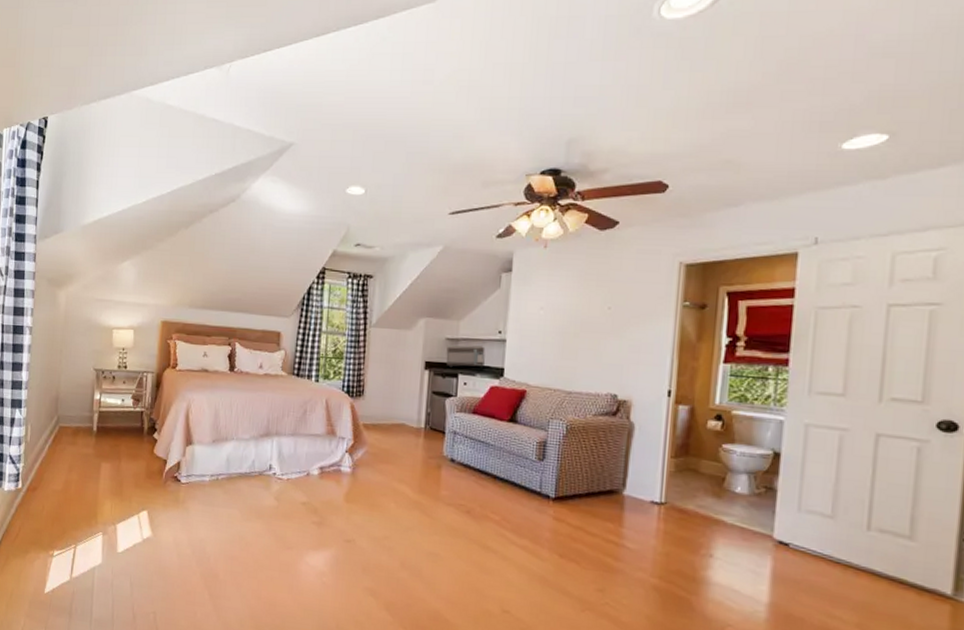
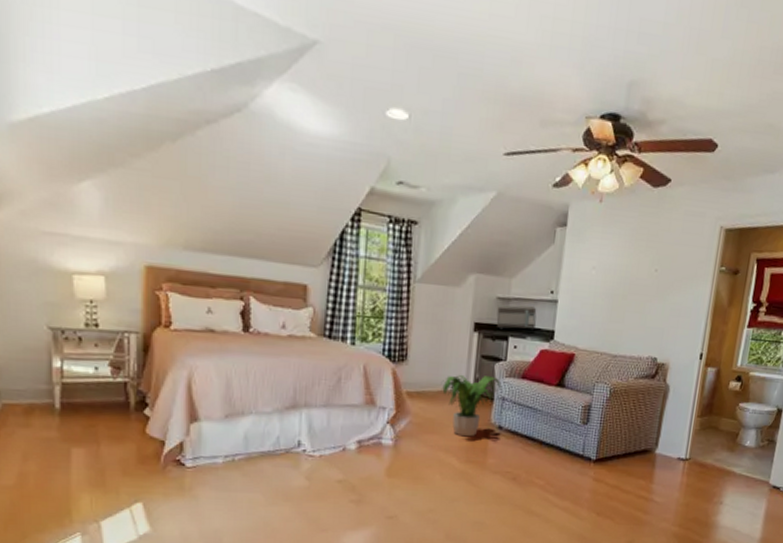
potted plant: none [396,408,453,469] -> present [442,374,502,437]

